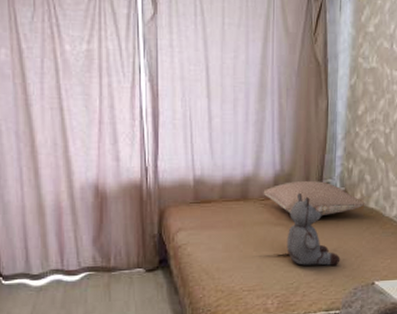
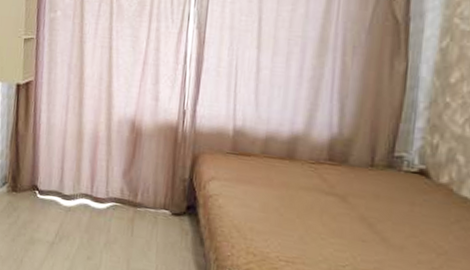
pillow: present [263,180,365,215] -> none [314,148,455,195]
stuffed bear: present [286,192,341,266] -> none [339,161,415,258]

